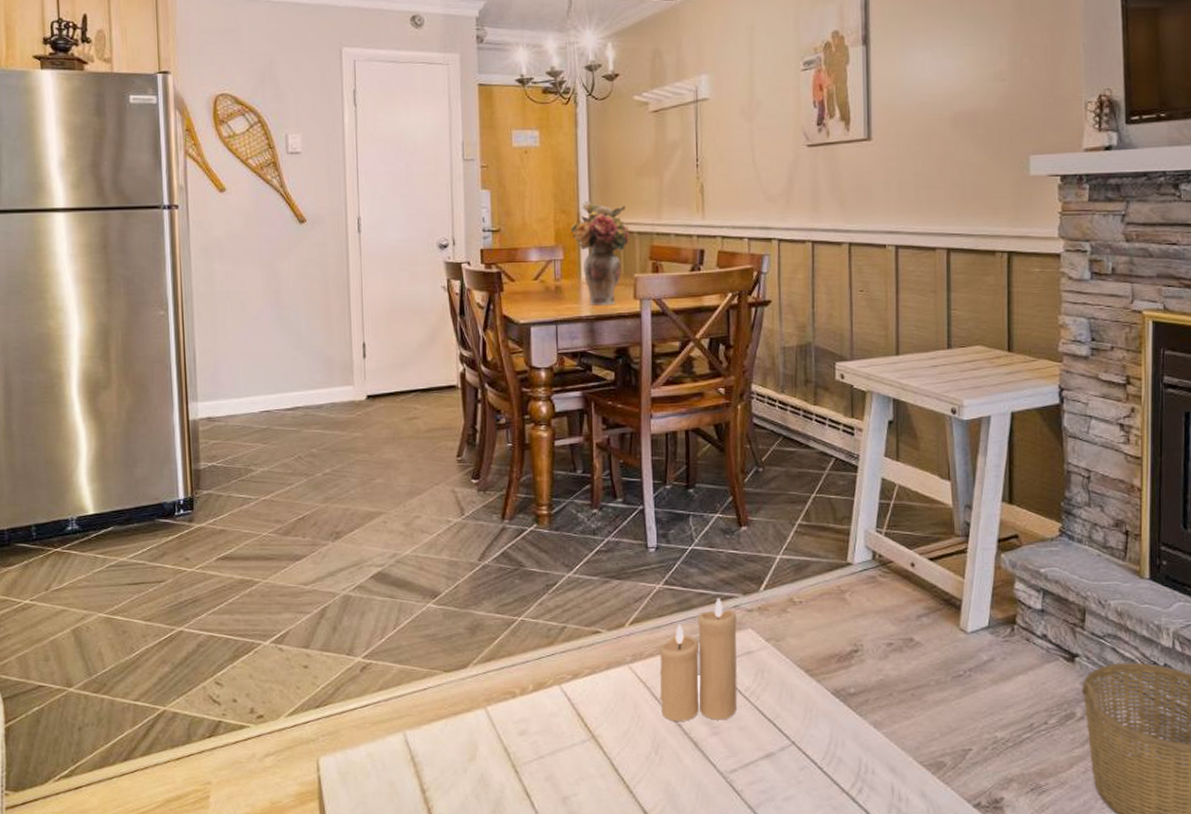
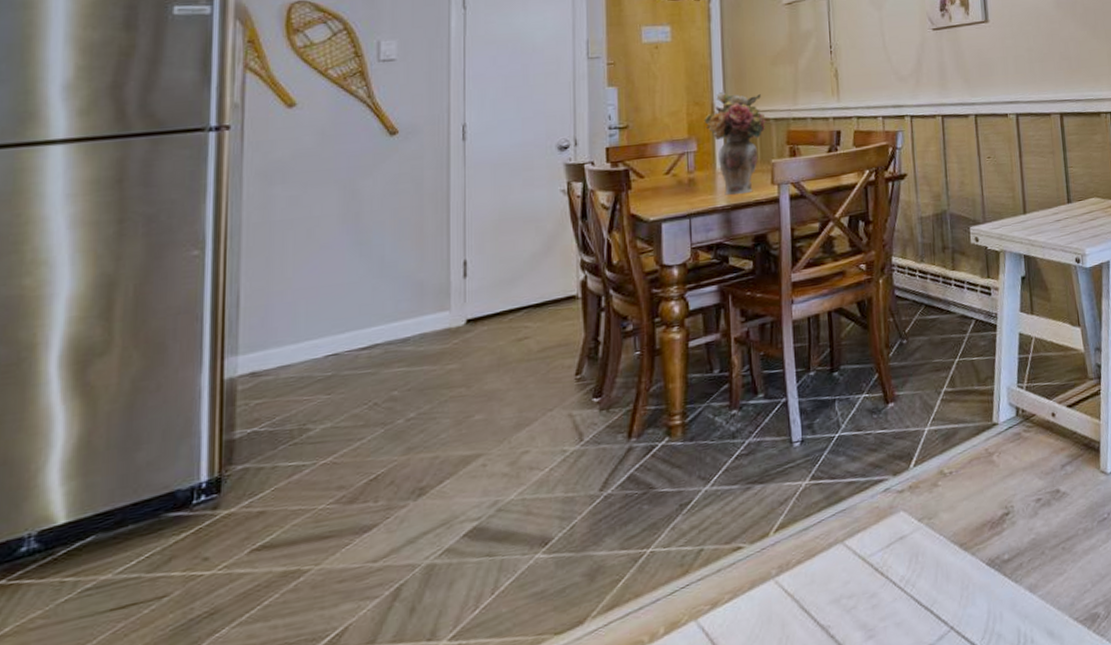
candle: present [658,597,738,721] -> none [807,483,893,634]

